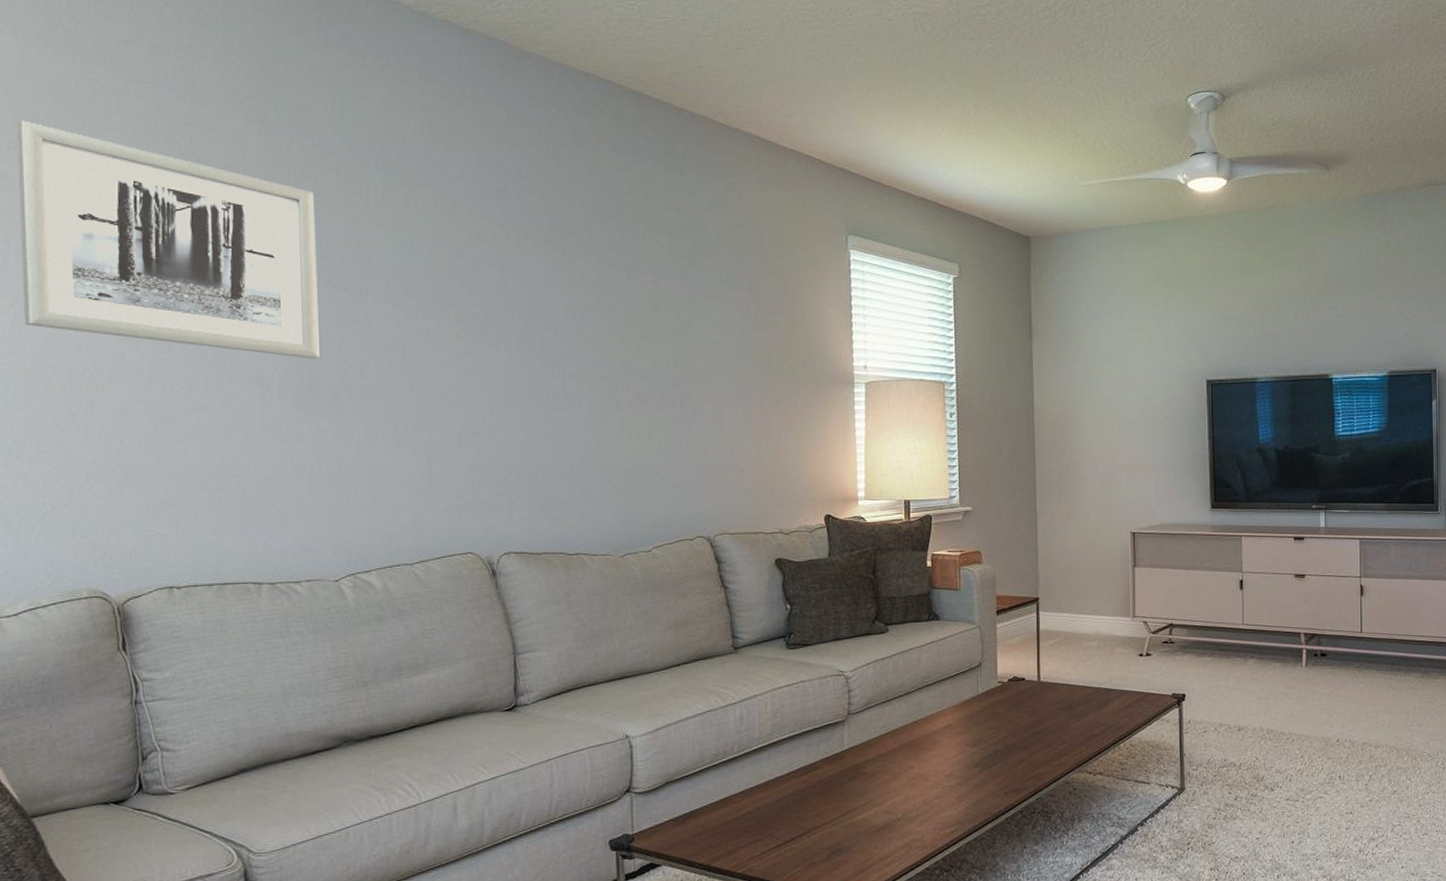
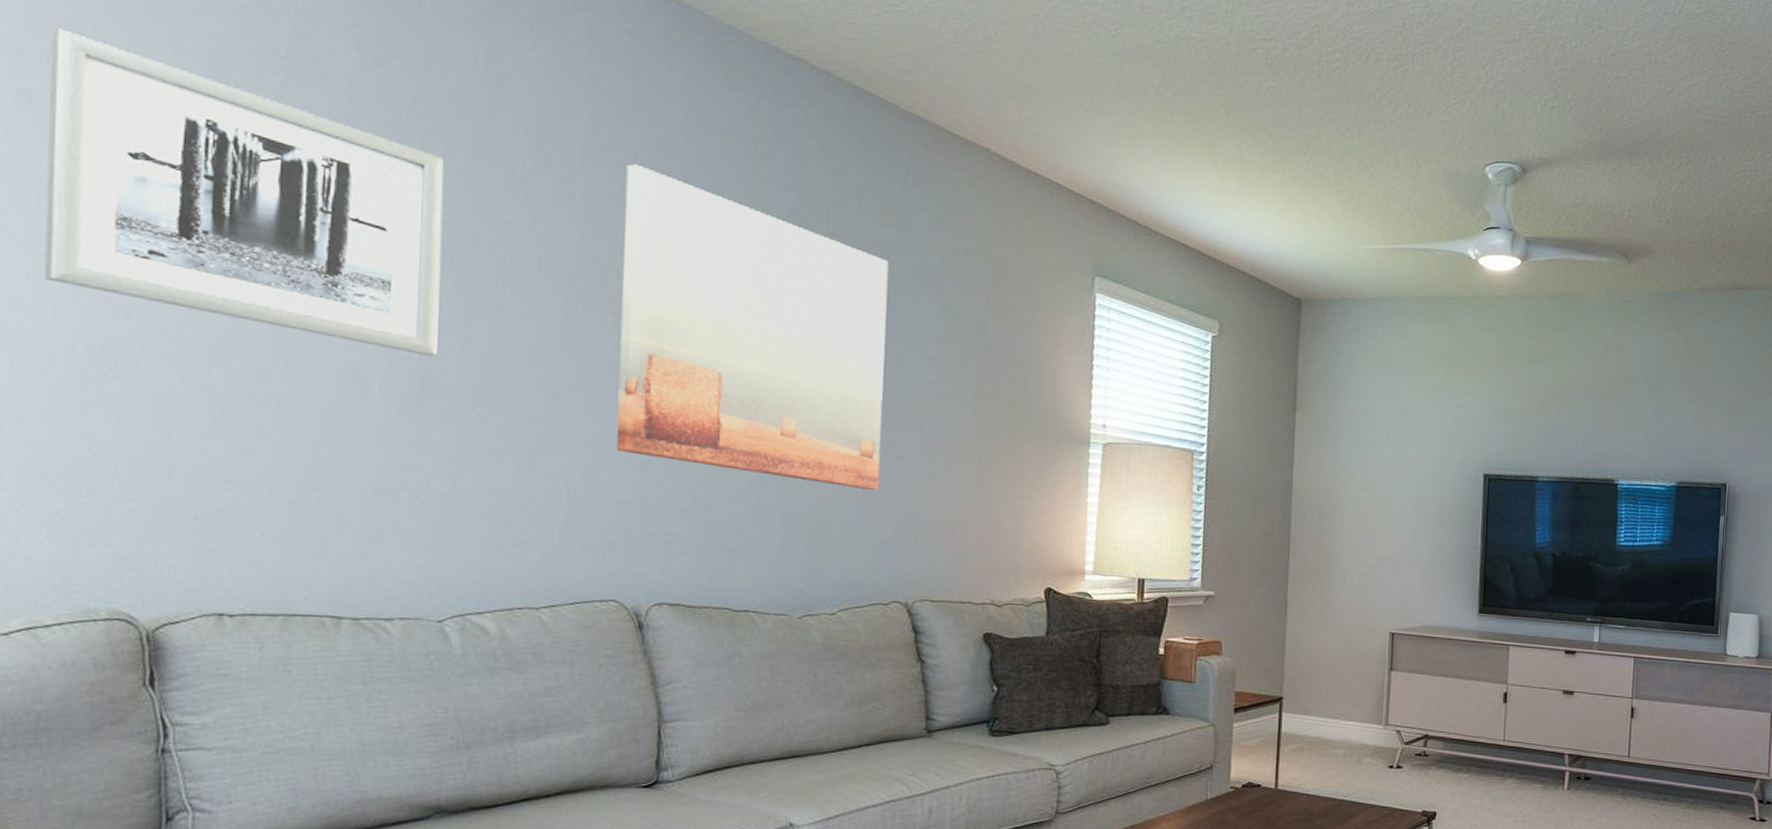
wall art: none [456,179,679,441] -> present [616,164,889,490]

